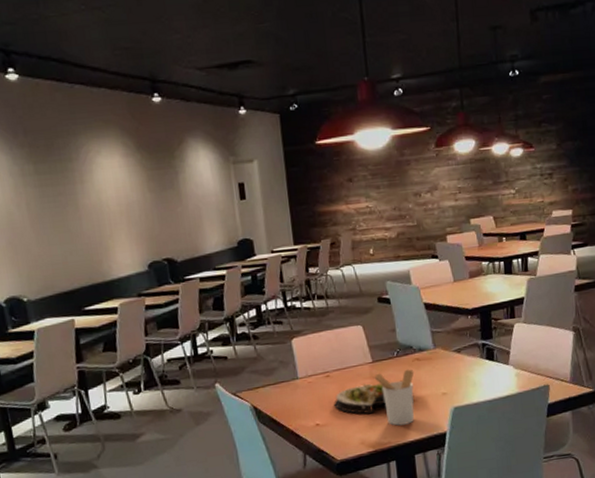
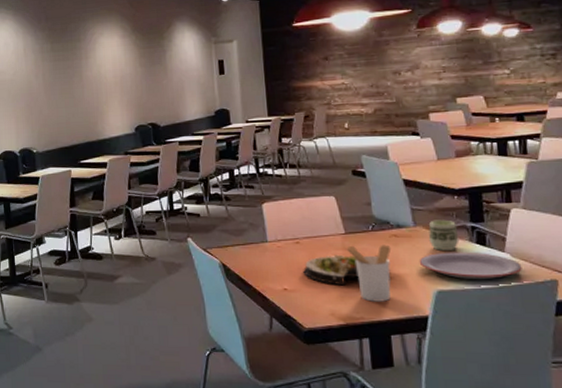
plate: none [438,367,522,394] -> present [419,252,522,280]
cup: none [446,339,472,370] -> present [428,219,460,251]

